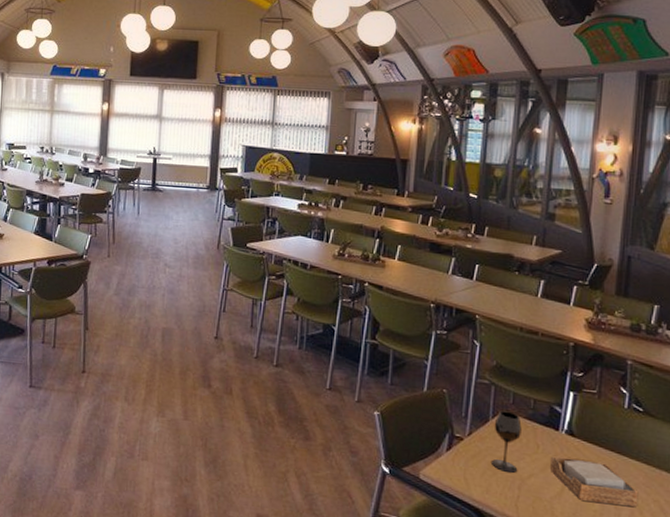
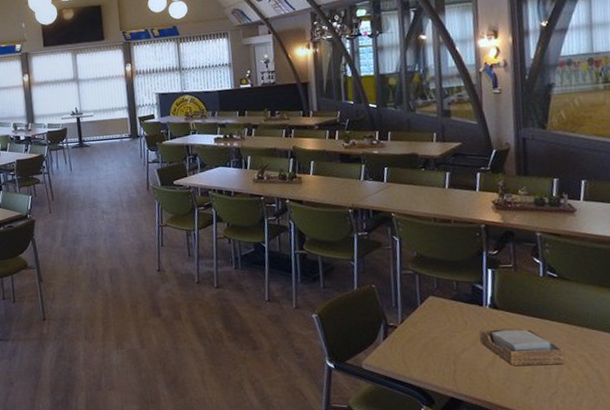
wineglass: present [490,410,522,473] -> none [423,295,451,351]

